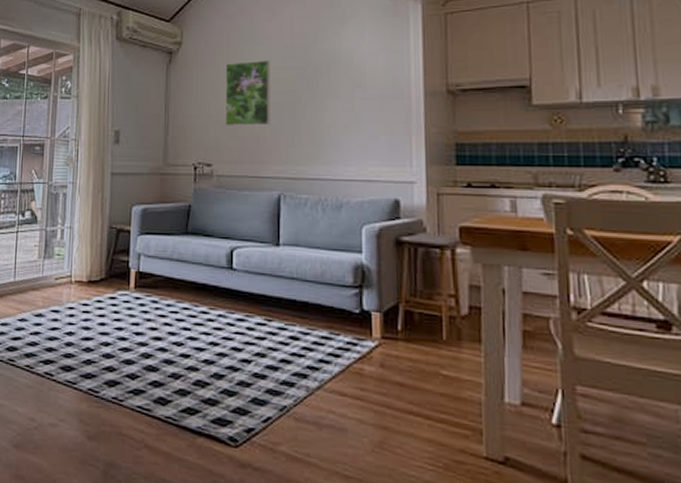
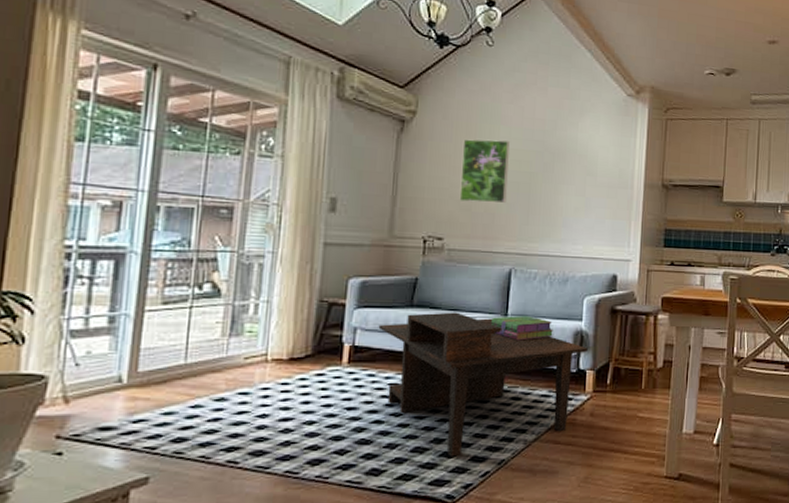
coffee table: none [158,240,371,396] -> present [378,312,588,457]
stack of books: none [263,244,330,274] -> present [491,315,553,341]

